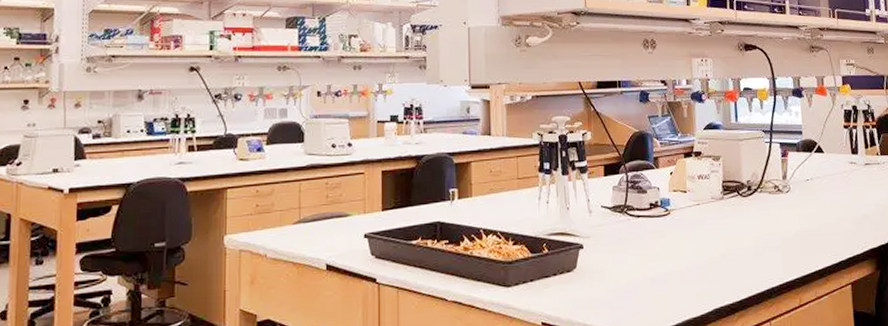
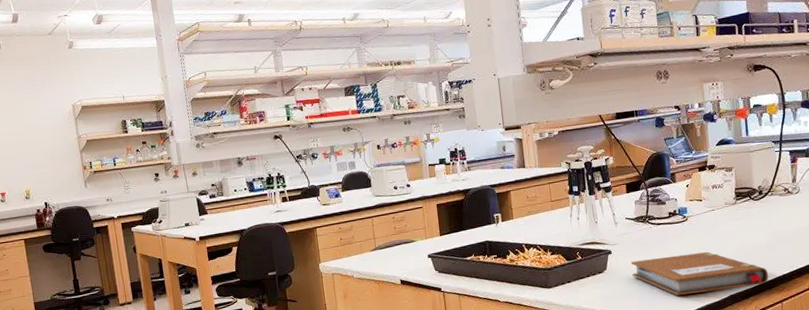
notebook: none [604,254,756,307] -> present [630,252,768,296]

